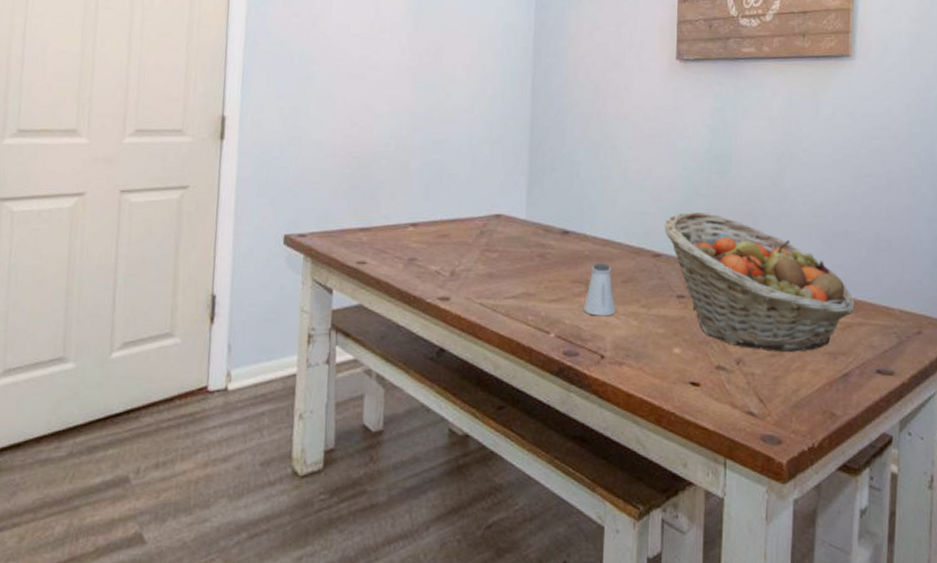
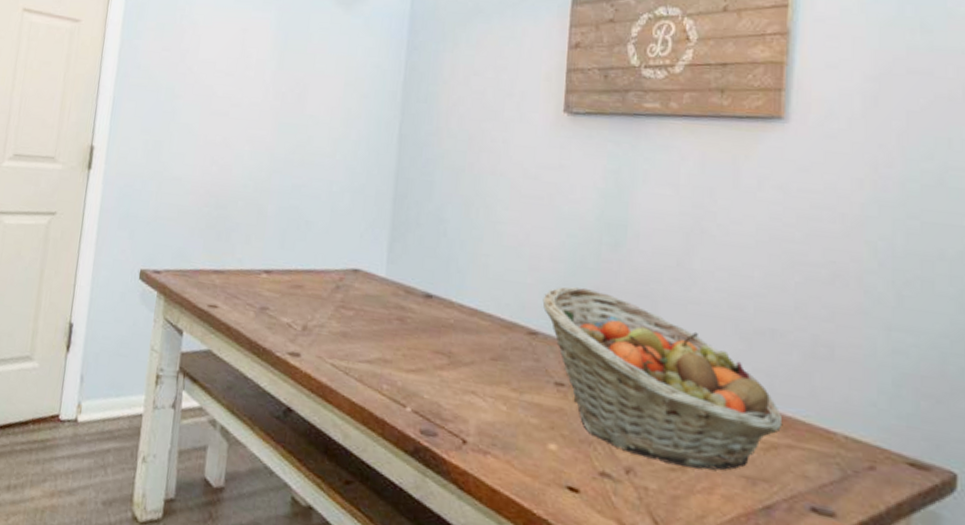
saltshaker: present [584,263,616,316] -> none [445,334,482,396]

